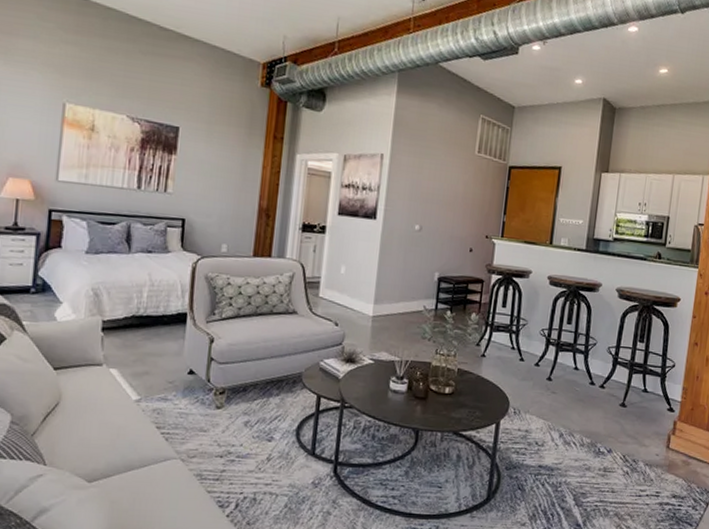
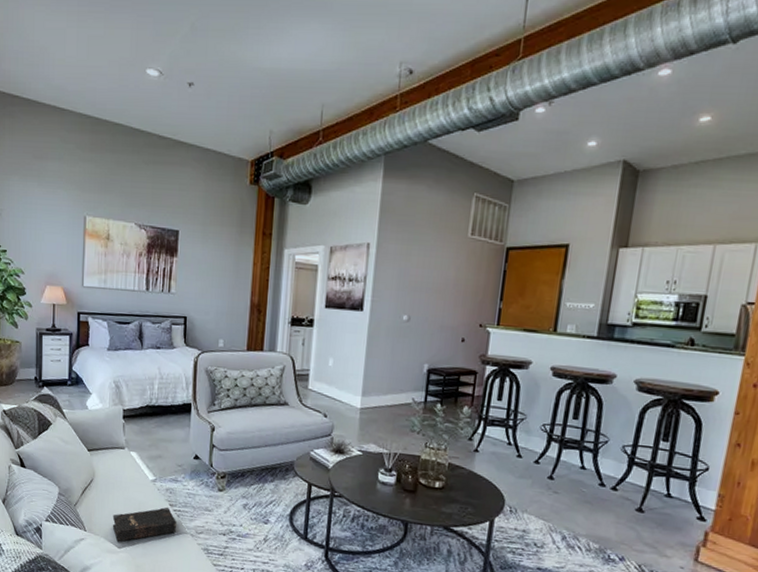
hardback book: none [81,430,164,475] -> present [112,507,176,542]

